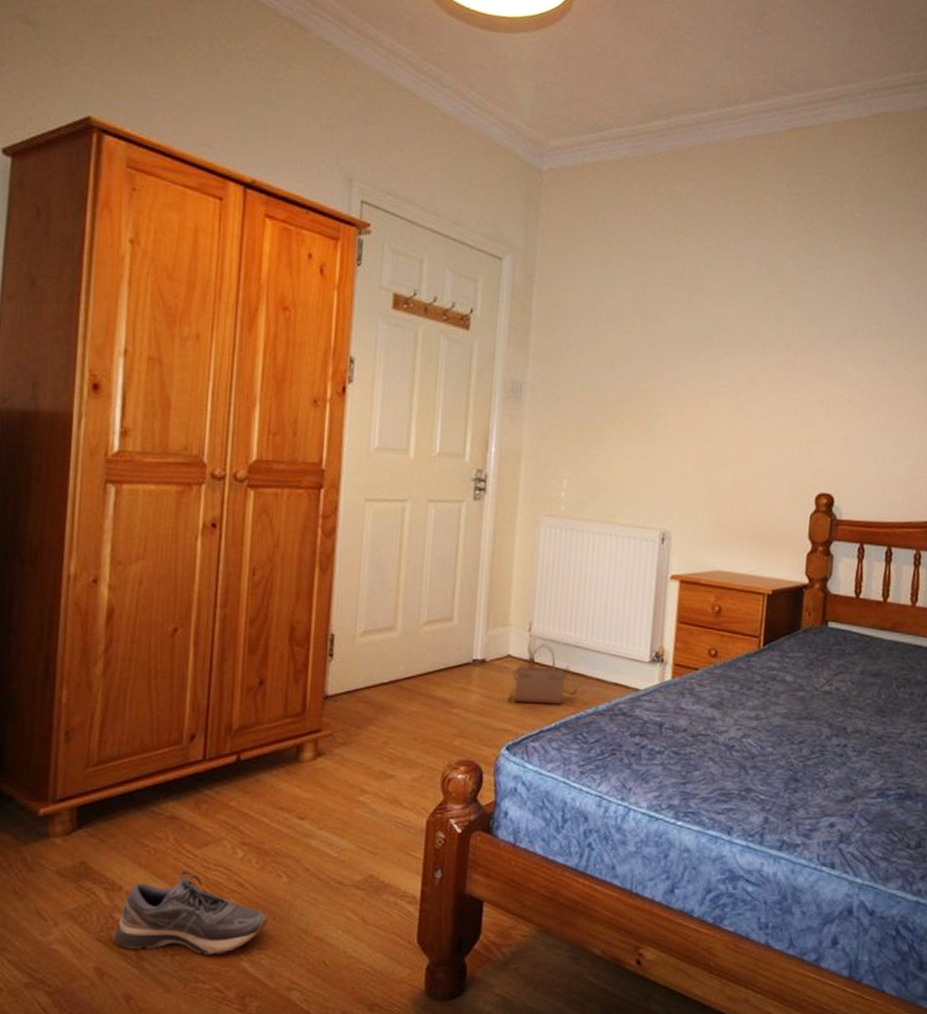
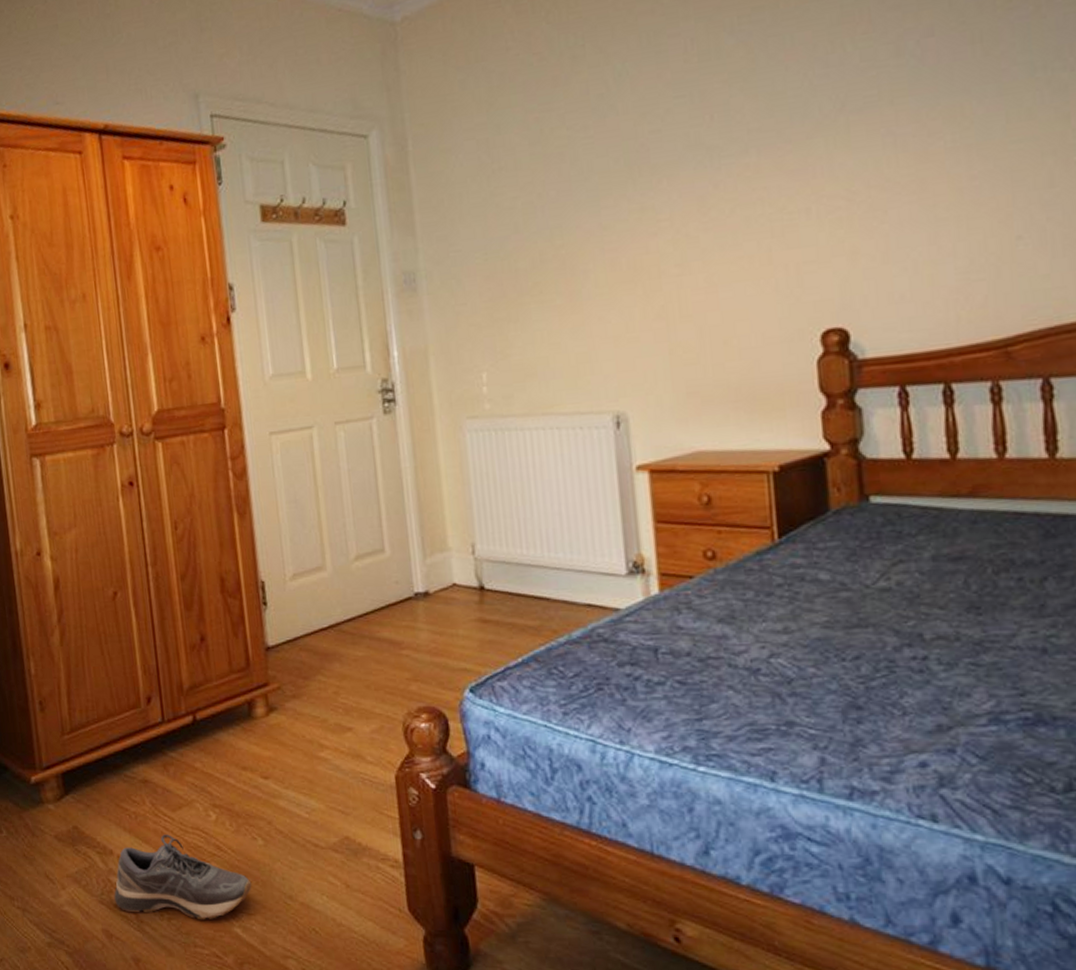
handbag: present [508,644,578,706] -> none [462,566,543,637]

